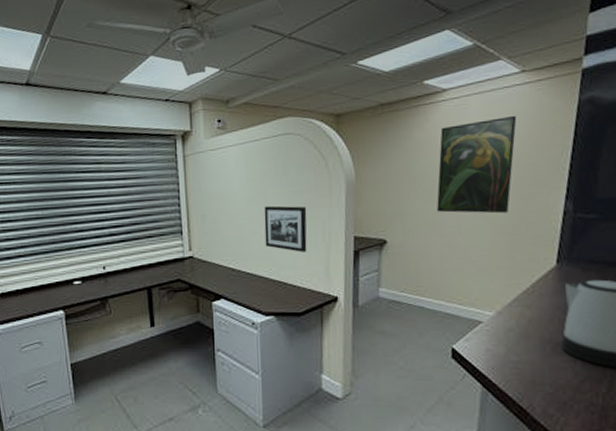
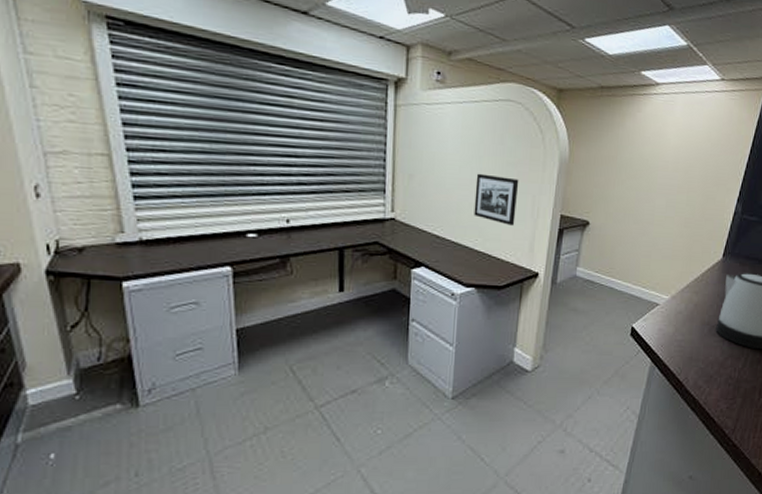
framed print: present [437,115,517,214] -> none [636,119,712,208]

